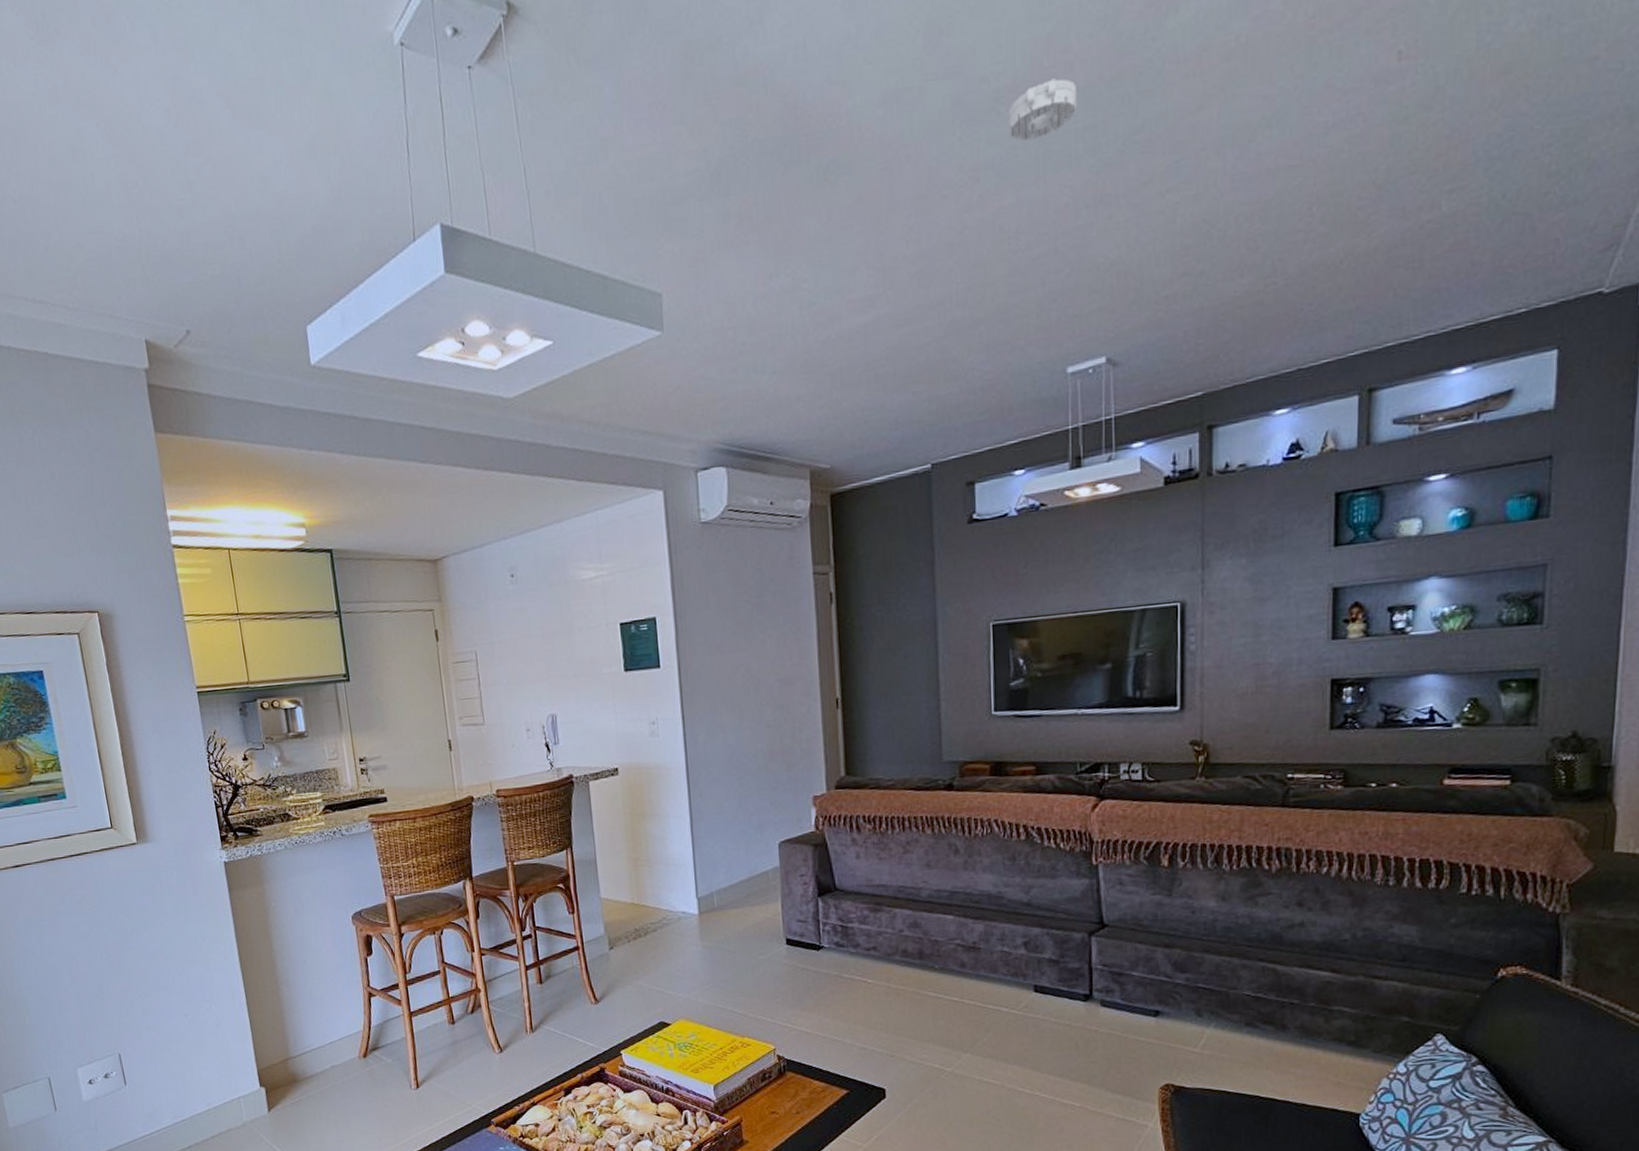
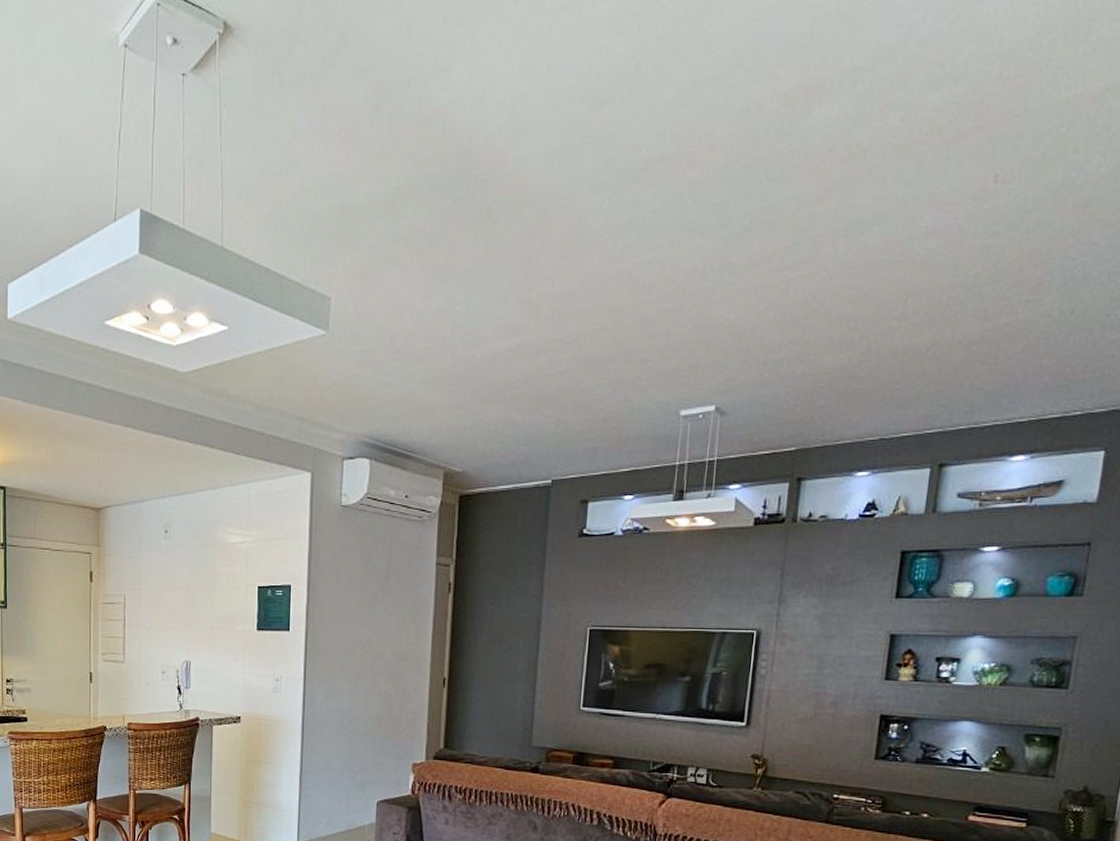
smoke detector: present [1008,78,1076,142] -> none [652,157,715,207]

